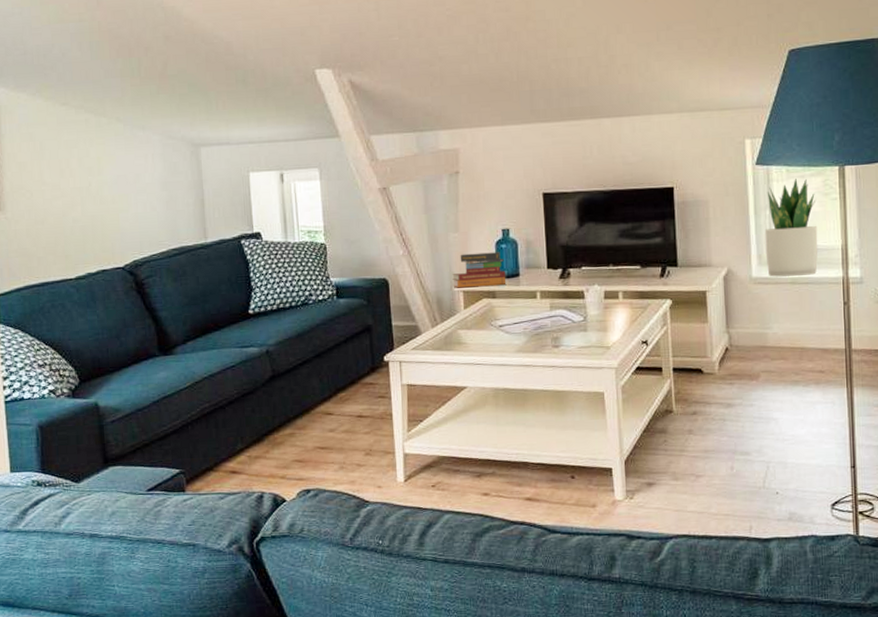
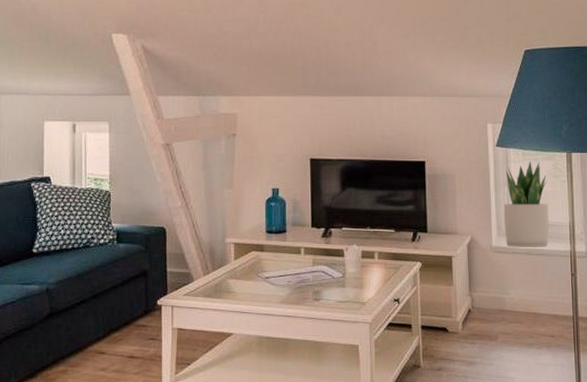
books: present [452,252,507,288] -> none [225,209,274,240]

